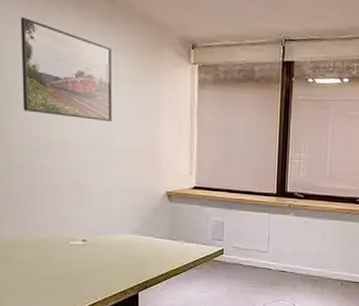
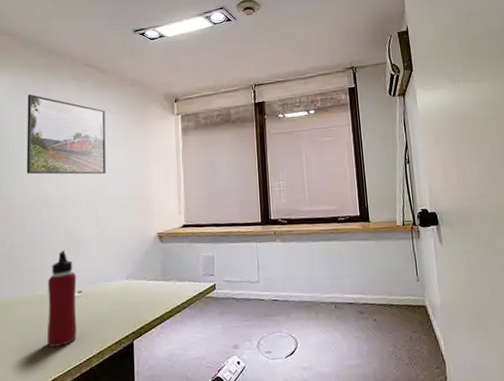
water bottle: none [51,198,82,289] -> present [48,251,77,347]

